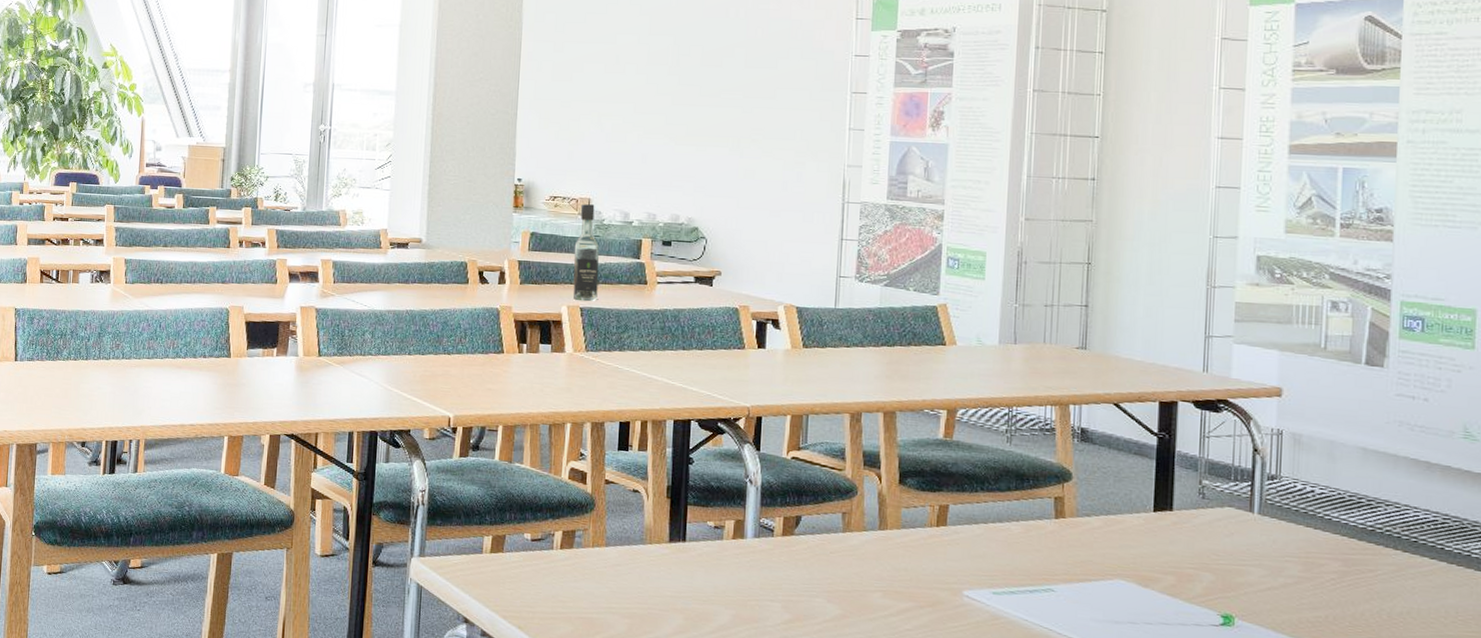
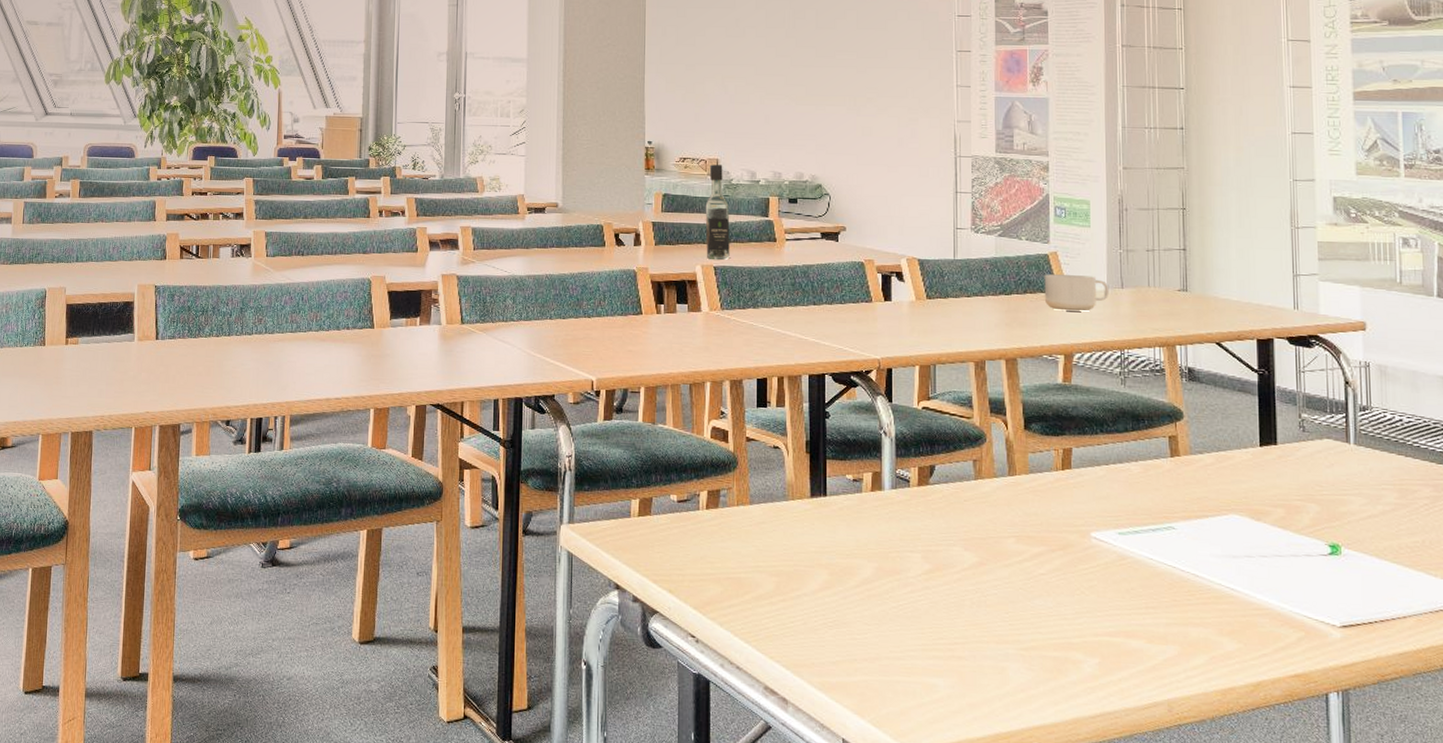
cup: none [929,326,1001,367] -> present [1044,274,1110,312]

